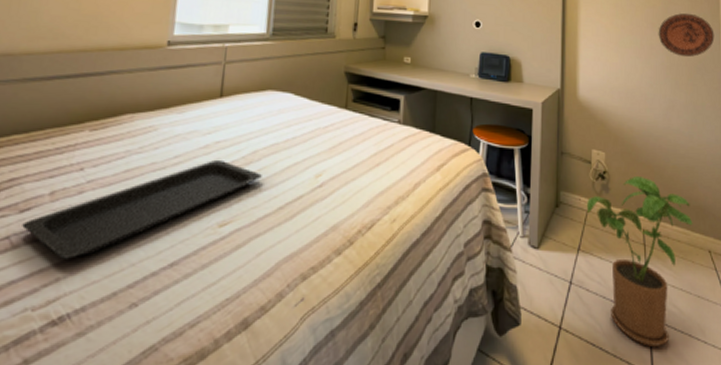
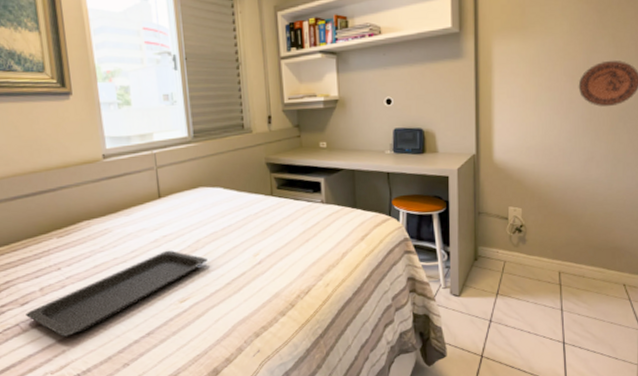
house plant: present [586,177,693,347] -> none [504,226,609,365]

